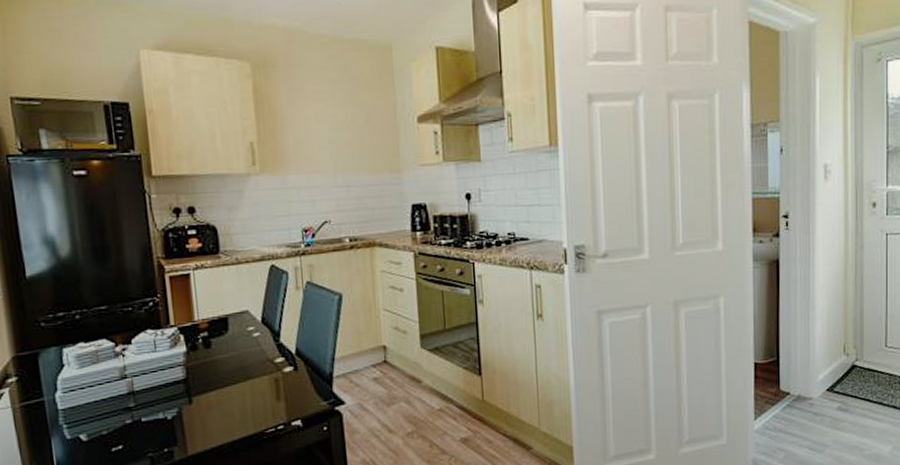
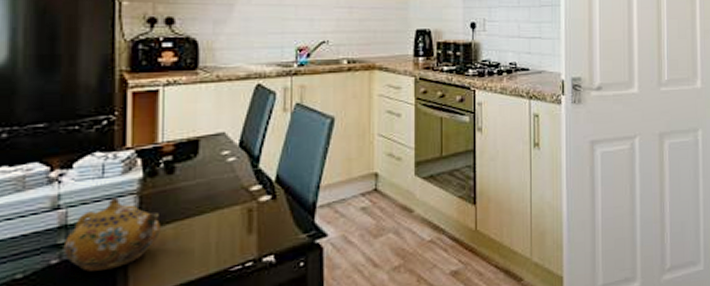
teapot: none [133,368,206,430] -> present [63,197,160,272]

